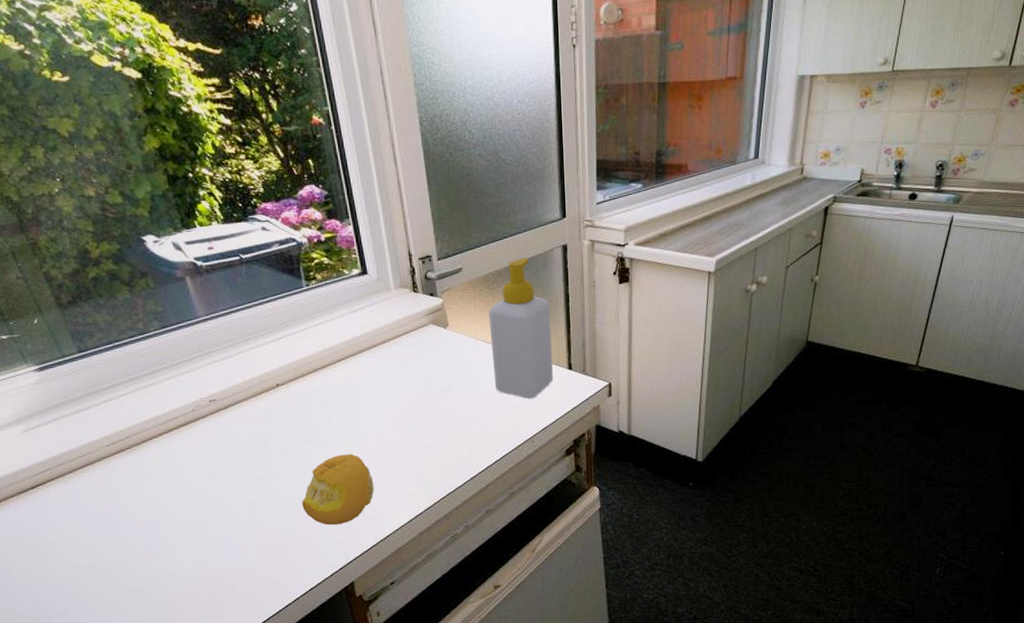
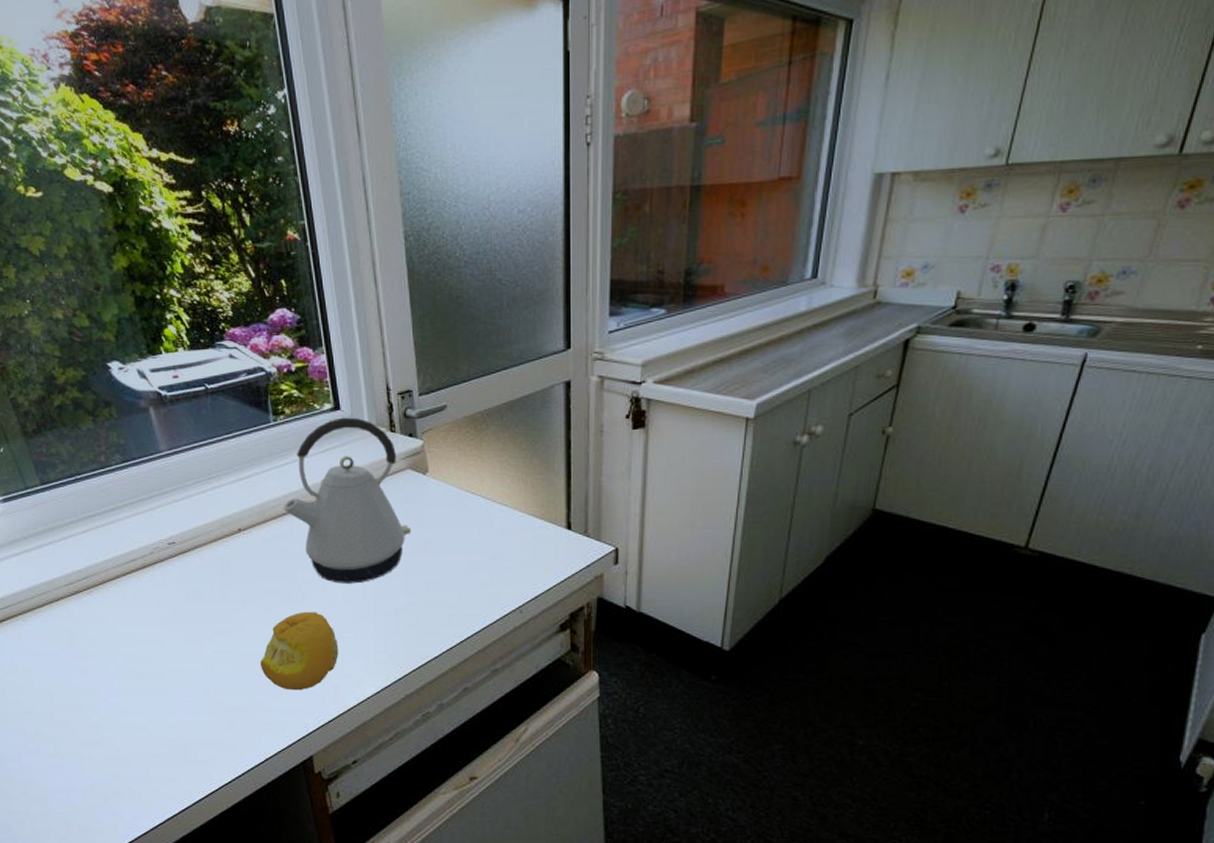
kettle: none [318,280,436,427] -> present [283,417,412,584]
soap bottle: present [488,258,553,399] -> none [475,395,548,561]

